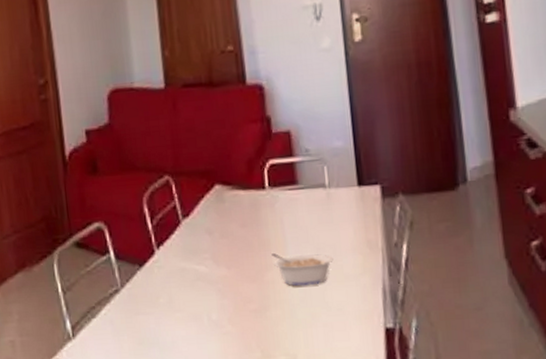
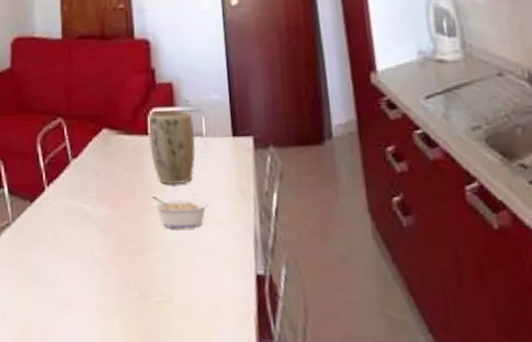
plant pot: none [265,160,319,241] -> present [148,110,196,185]

